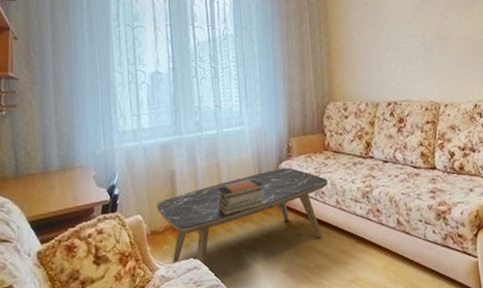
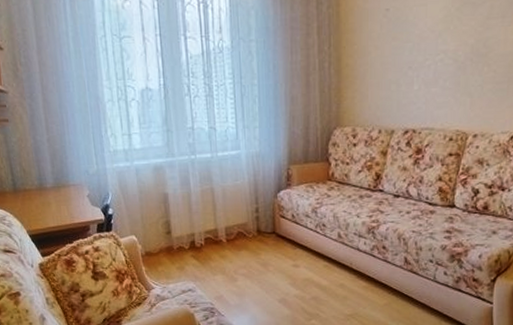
coffee table: present [157,167,329,264] -> none [151,197,331,288]
book stack: present [216,179,265,215] -> none [211,207,261,241]

